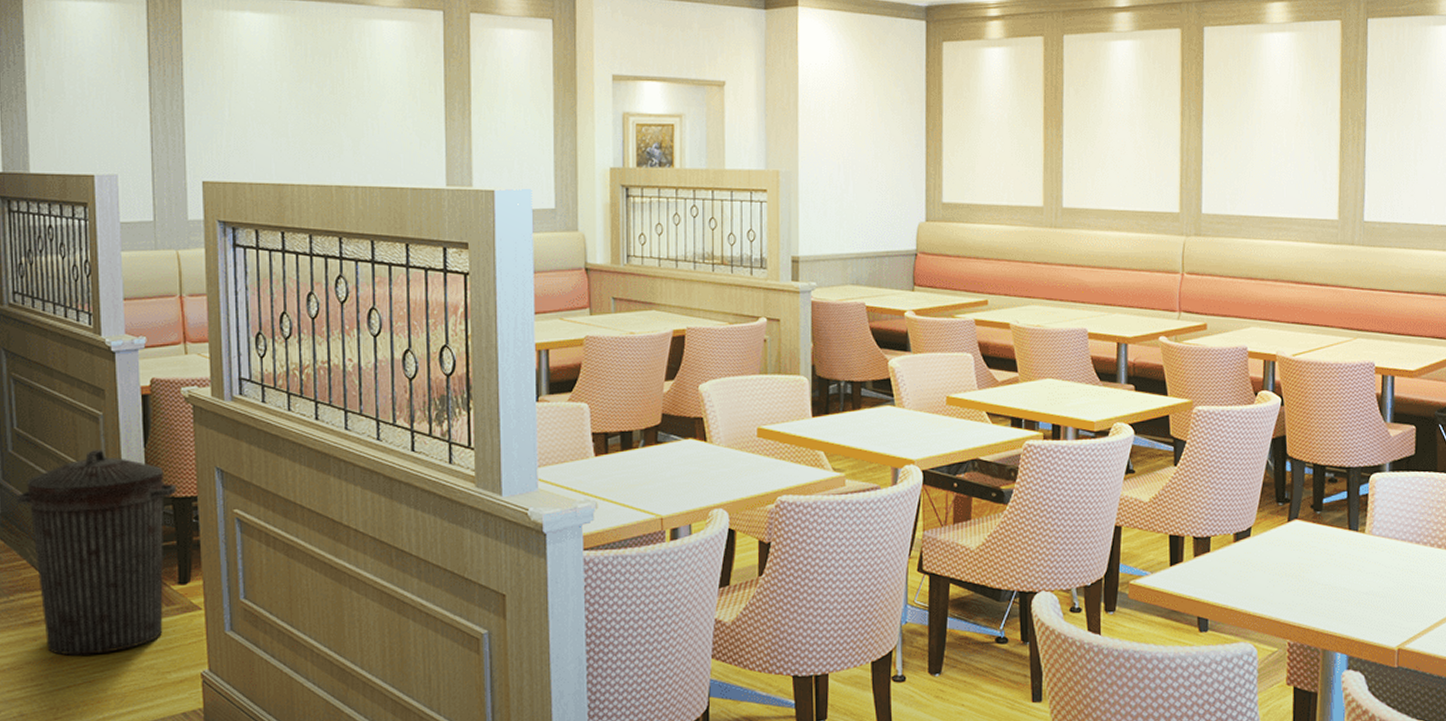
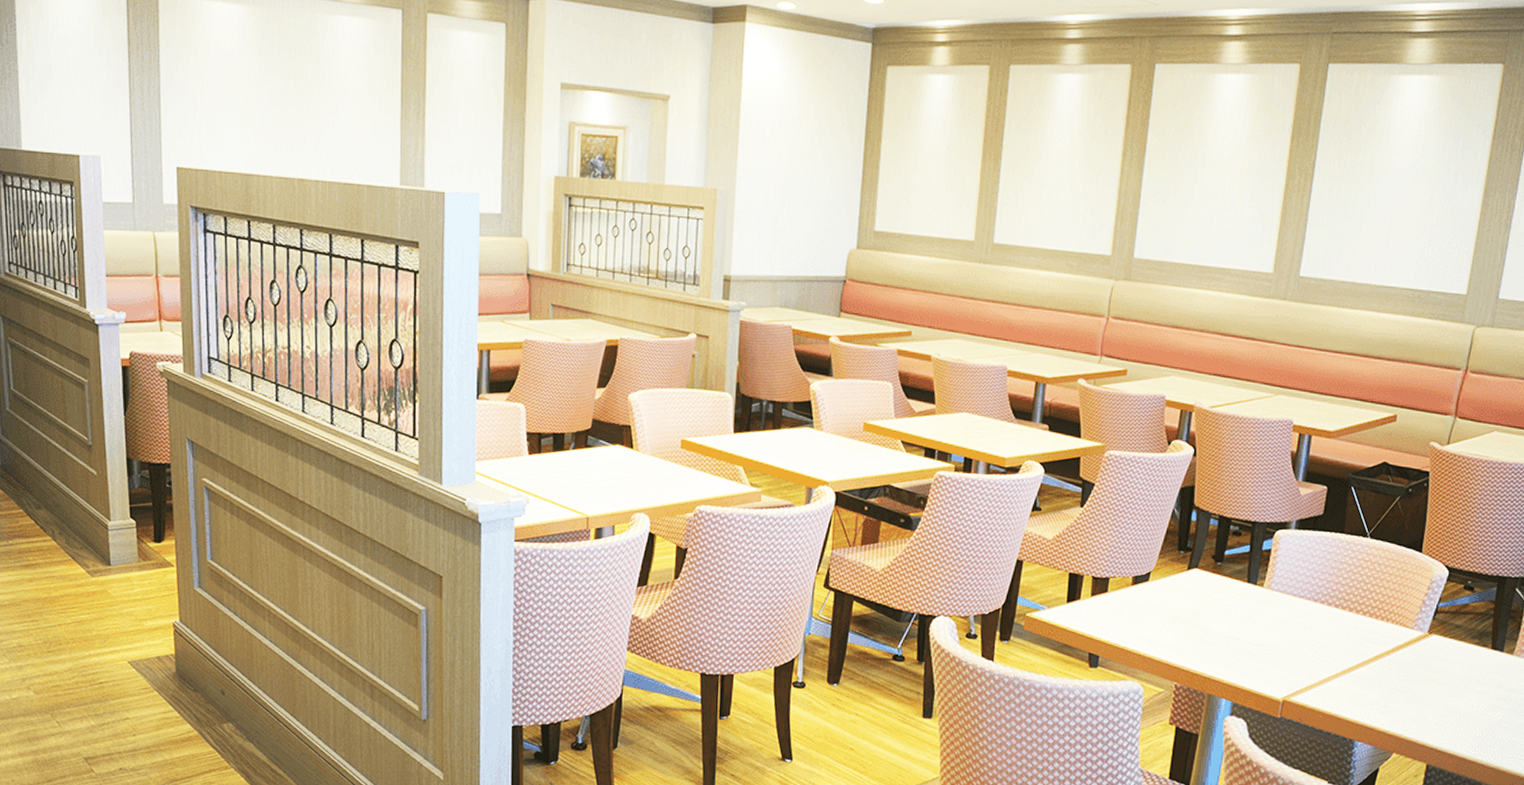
trash can: present [15,448,176,656] -> none [13,413,152,599]

